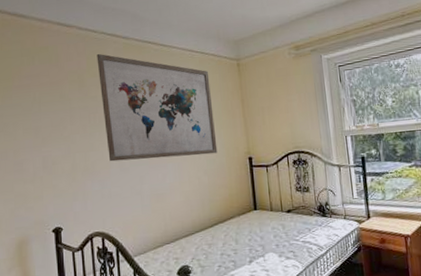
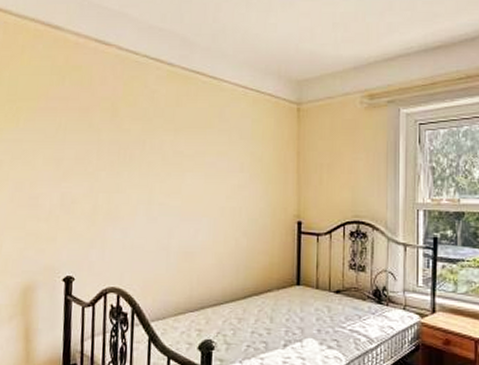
wall art: present [97,53,218,162] -> none [135,79,263,213]

